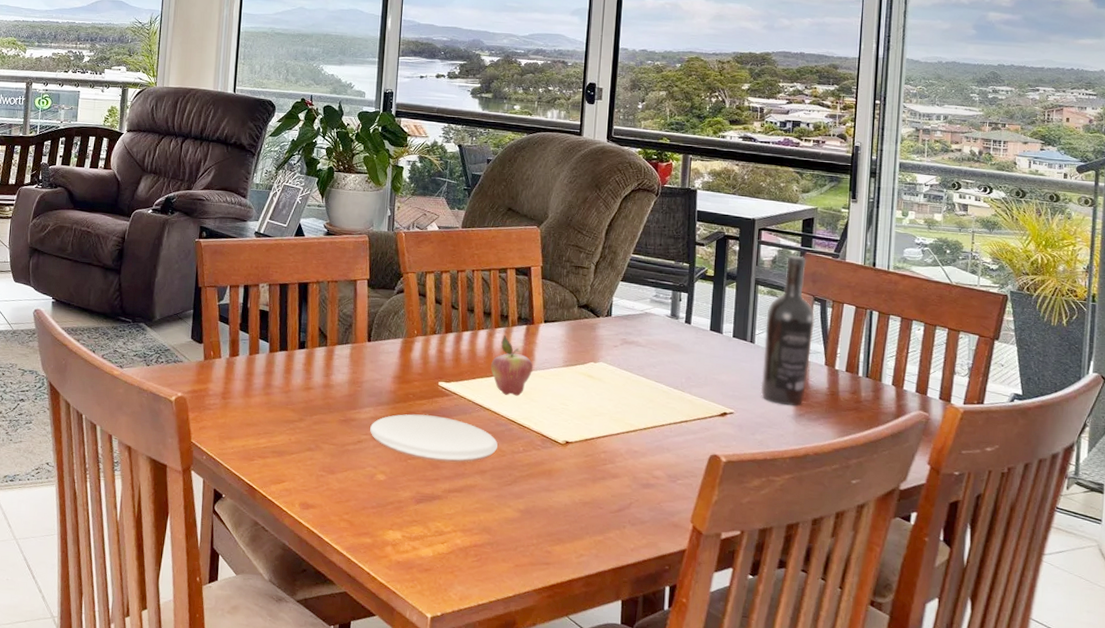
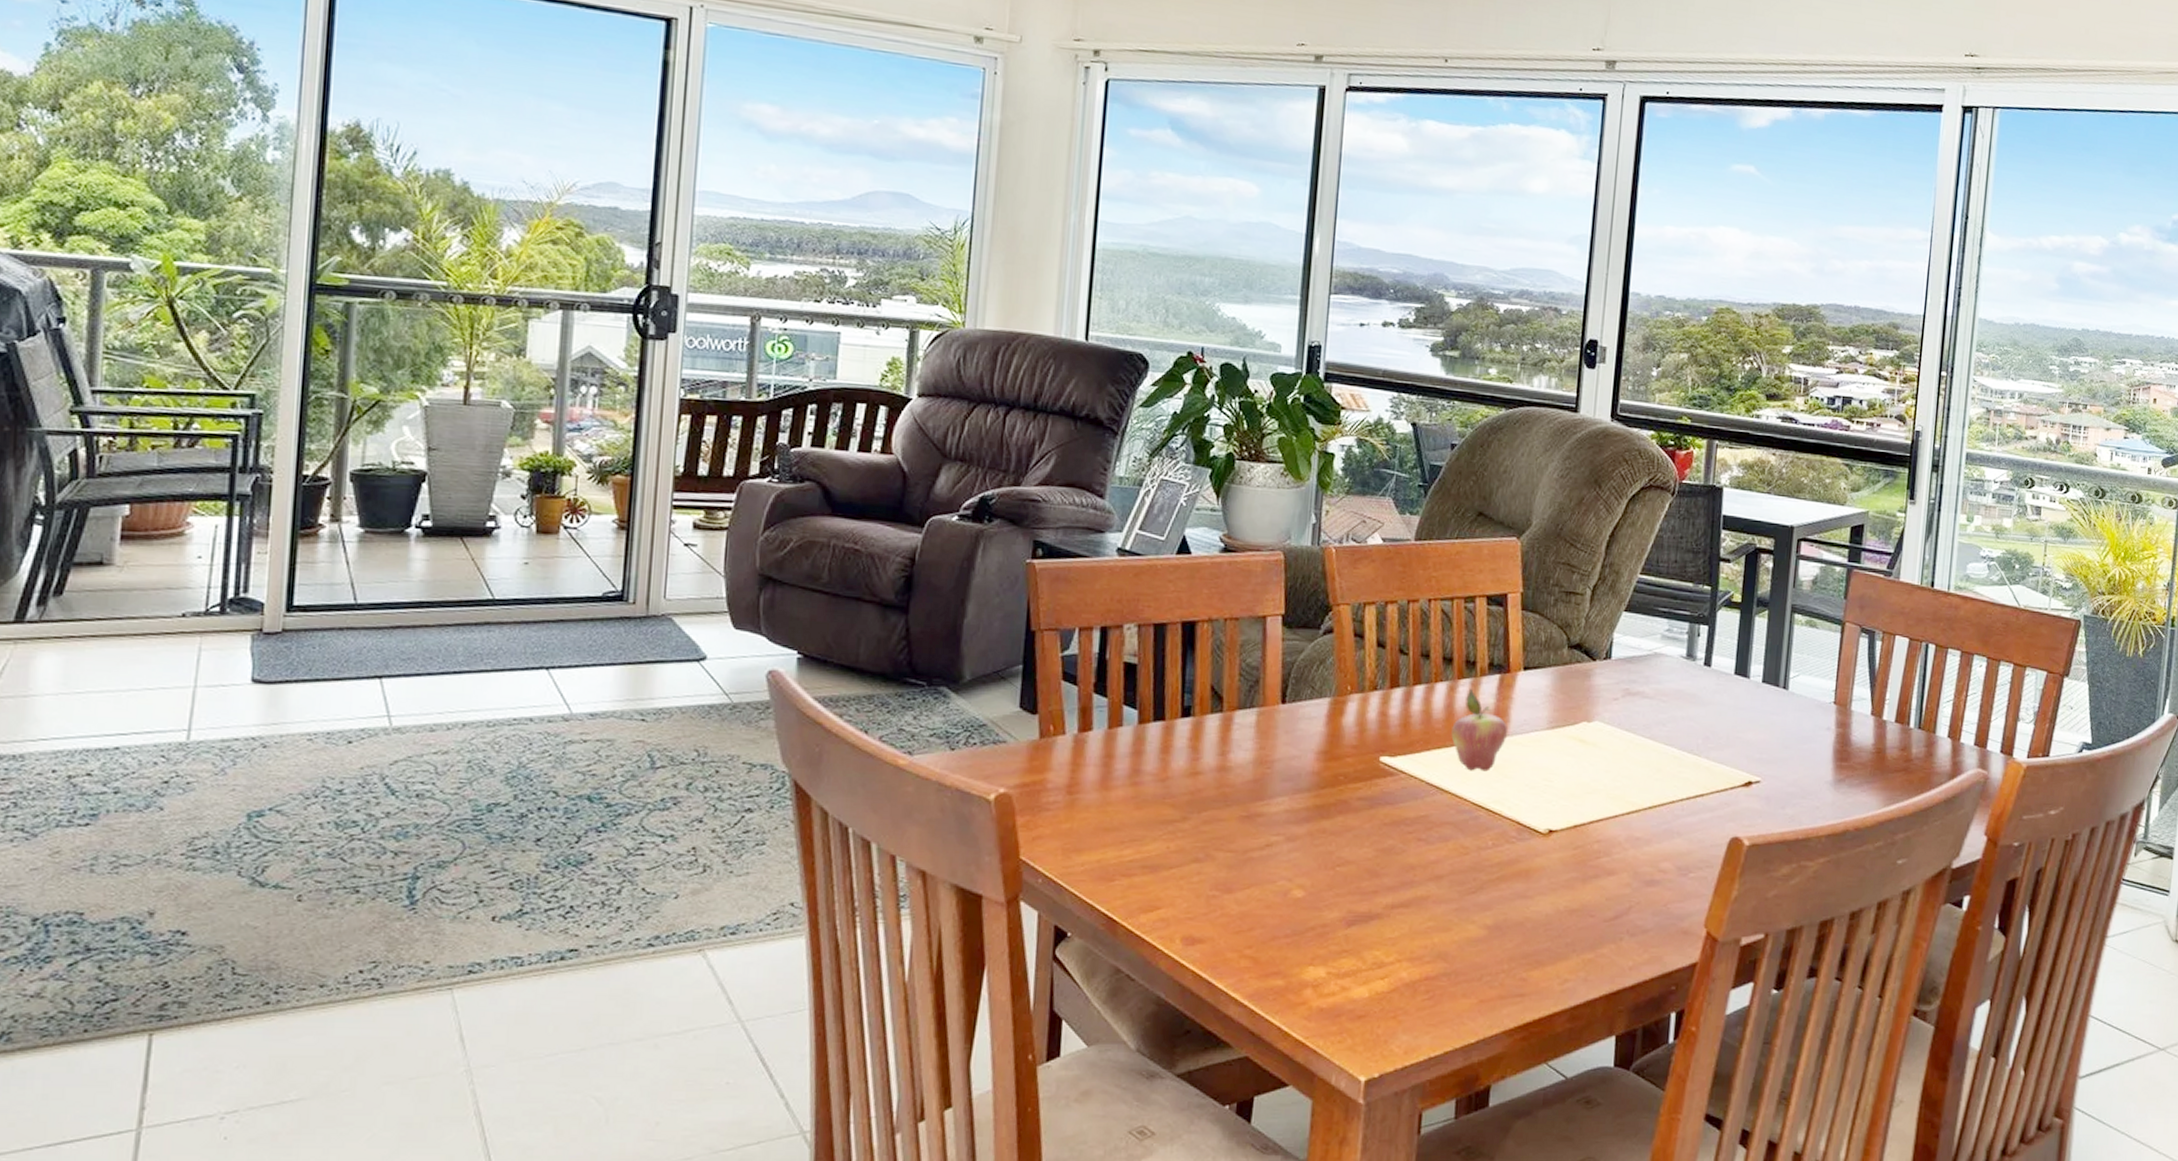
plate: present [370,414,498,463] -> none [1283,803,1460,868]
wine bottle: present [760,255,815,405] -> none [1793,573,1861,768]

